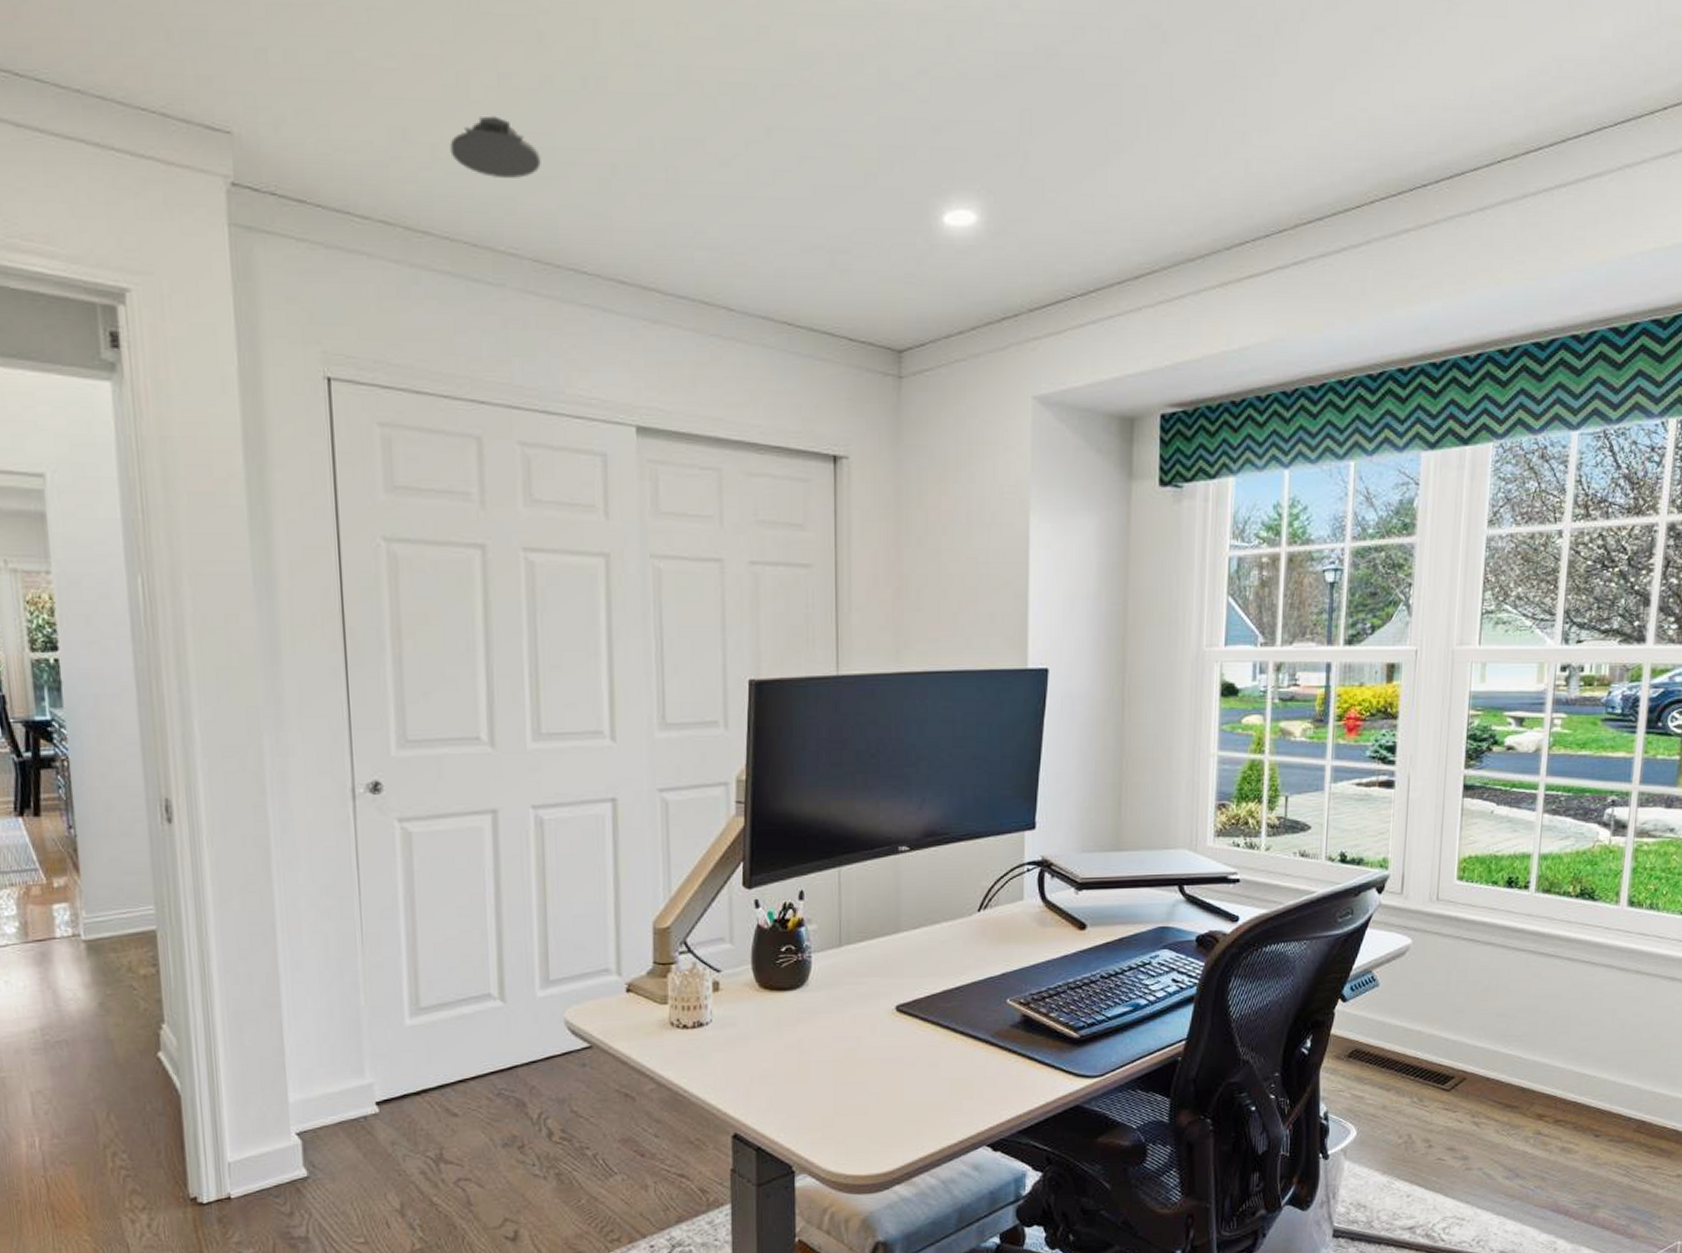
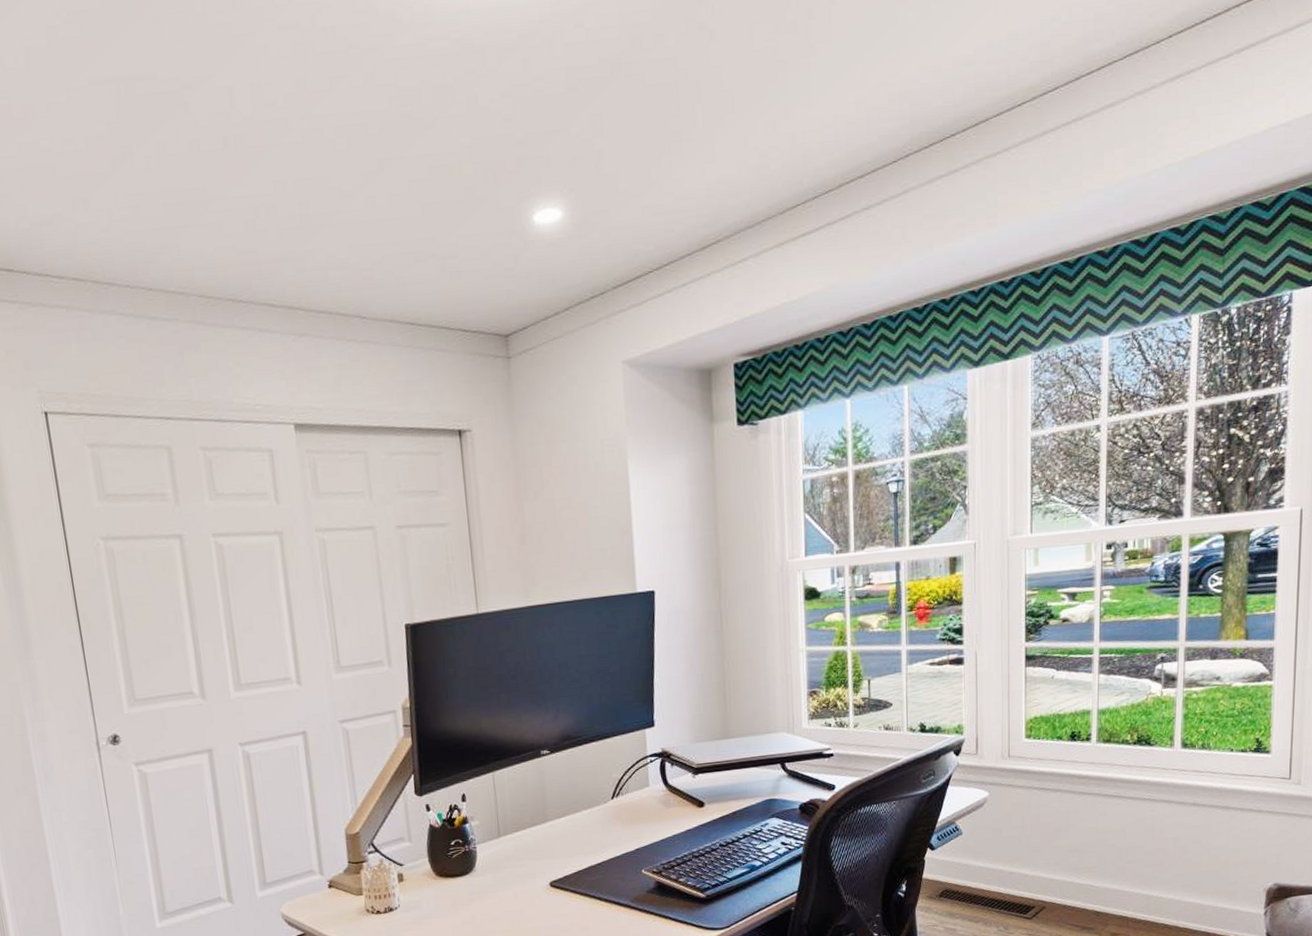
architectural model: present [450,115,541,178] -> none [122,179,197,231]

